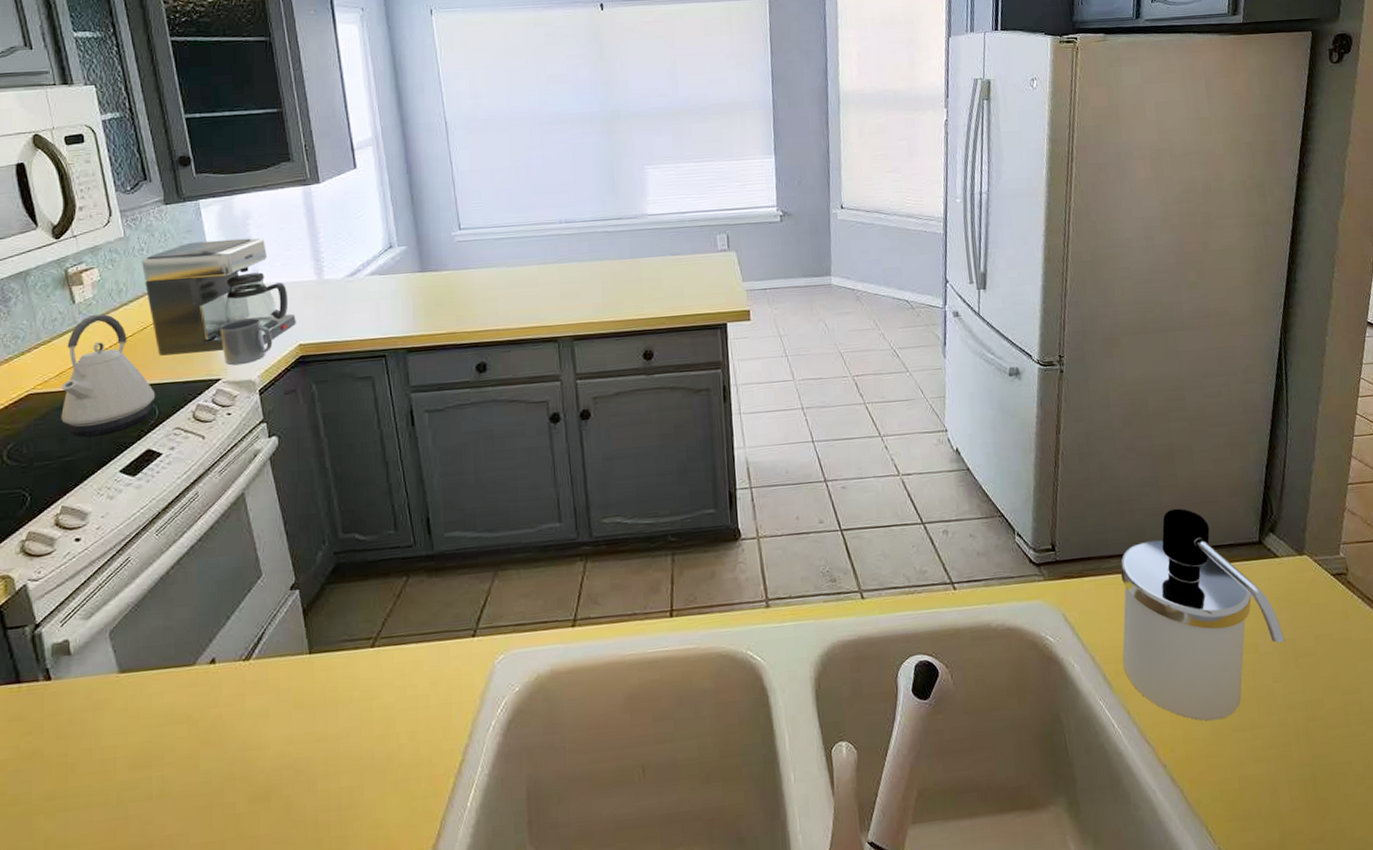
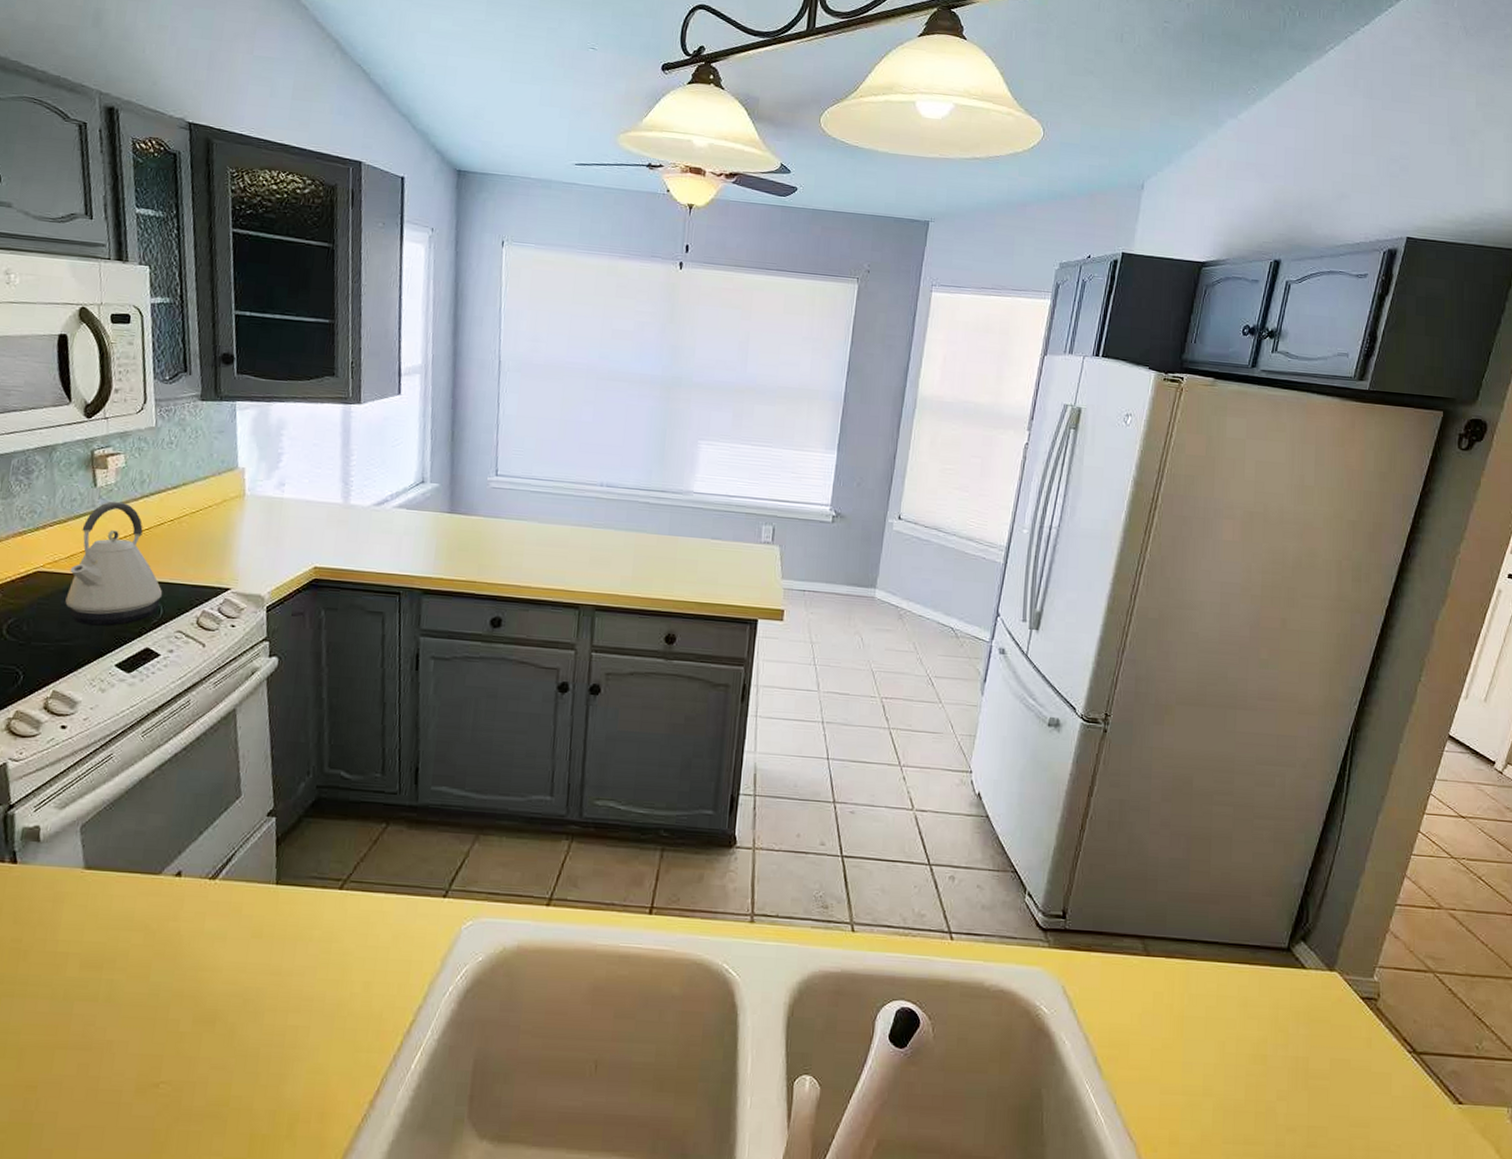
coffee maker: present [142,238,296,356] -> none [168,443,315,562]
mug: present [220,318,273,366] -> none [236,531,289,578]
soap dispenser: present [1120,508,1285,721] -> none [1117,897,1297,1128]

